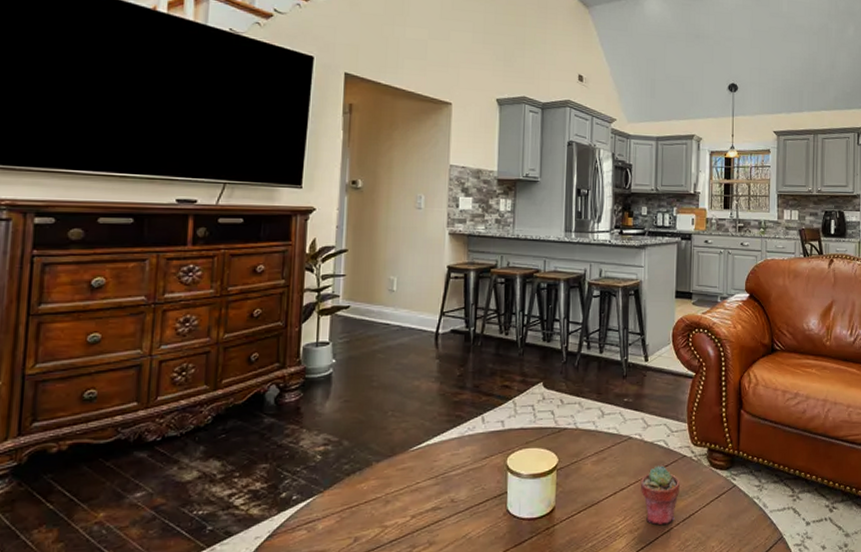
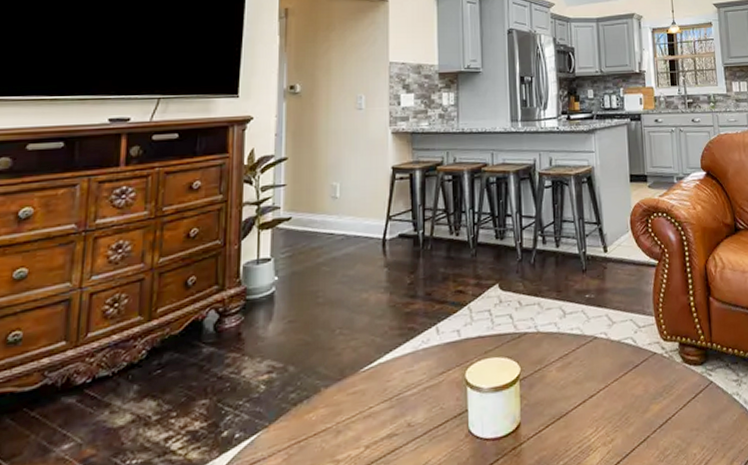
potted succulent: present [640,465,681,526] -> none [610,366,654,434]

